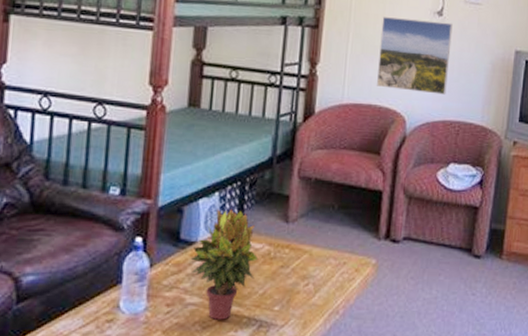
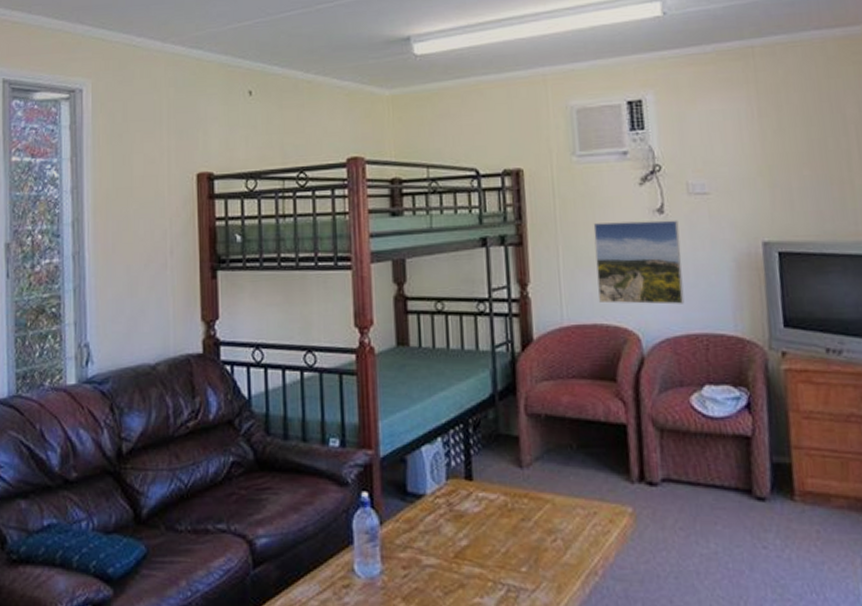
potted plant: present [190,208,259,320] -> none [421,454,495,584]

